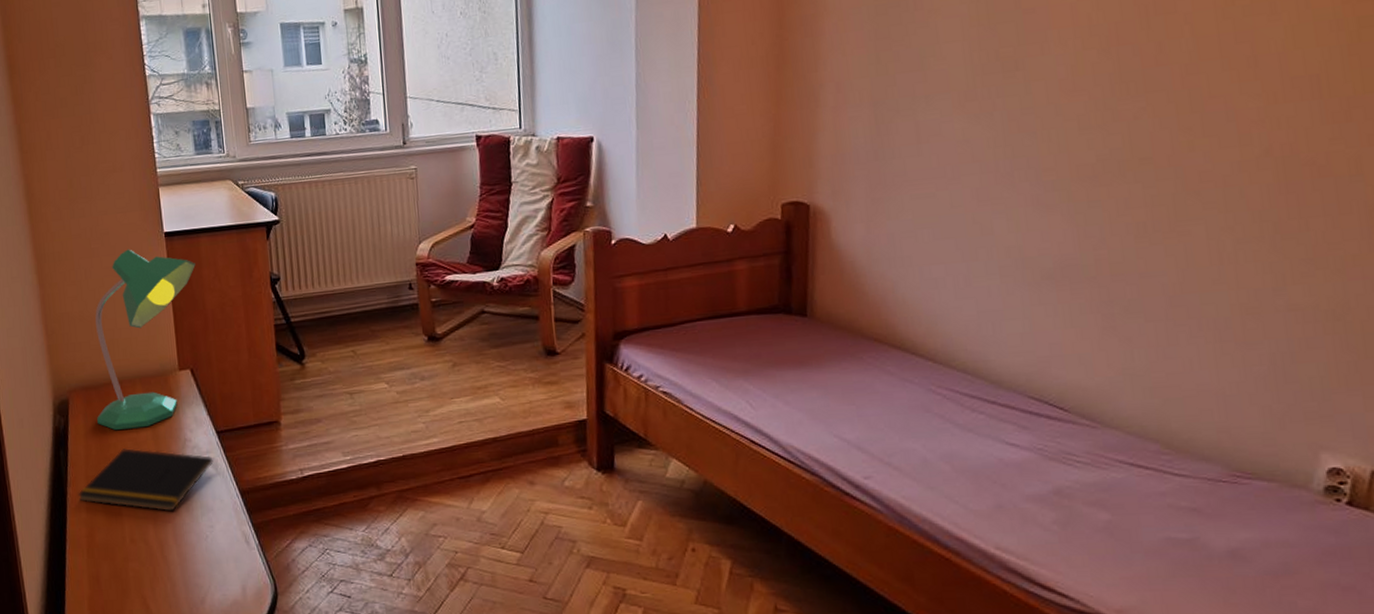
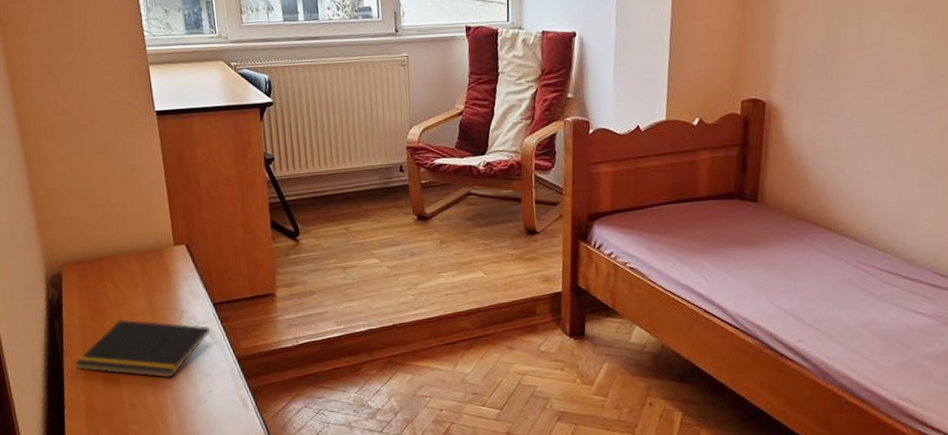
desk lamp: present [95,249,196,430] -> none [86,126,189,302]

